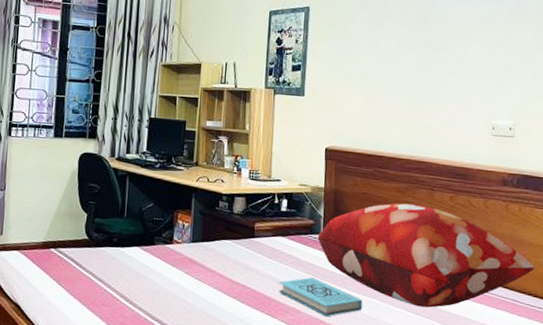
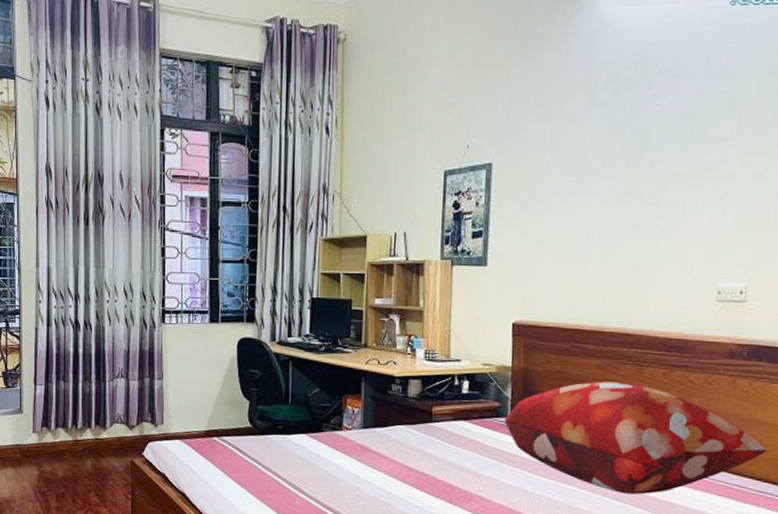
book: present [278,277,363,317] -> none [460,463,558,505]

